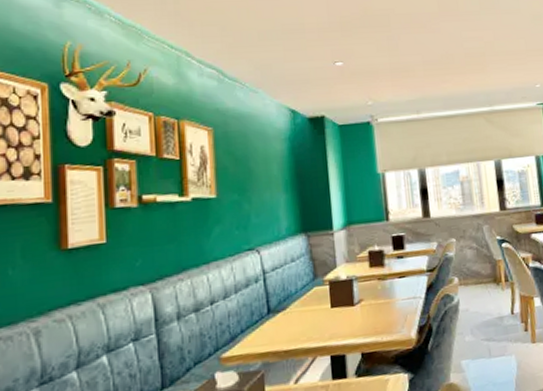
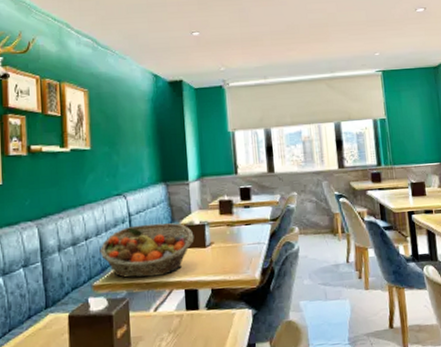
fruit basket: none [228,279,341,347] -> present [99,223,194,278]

